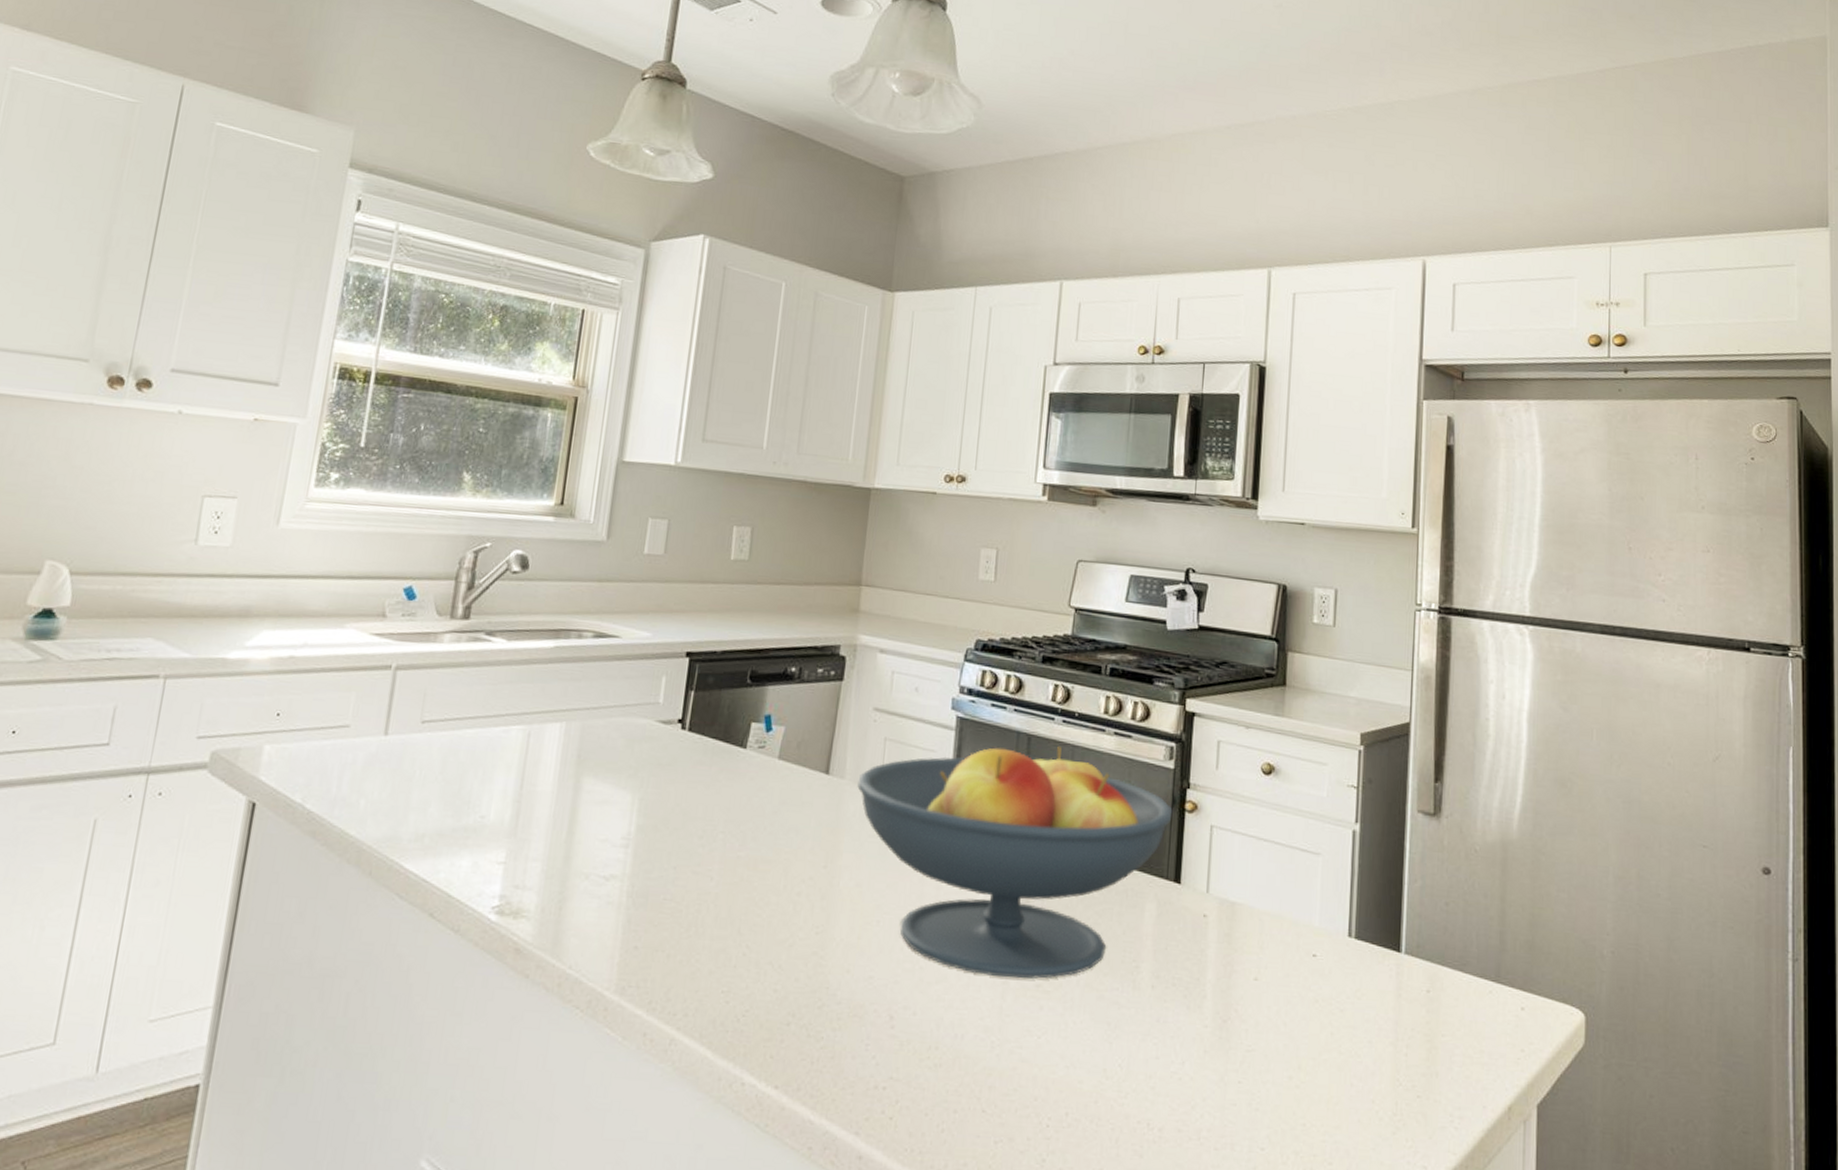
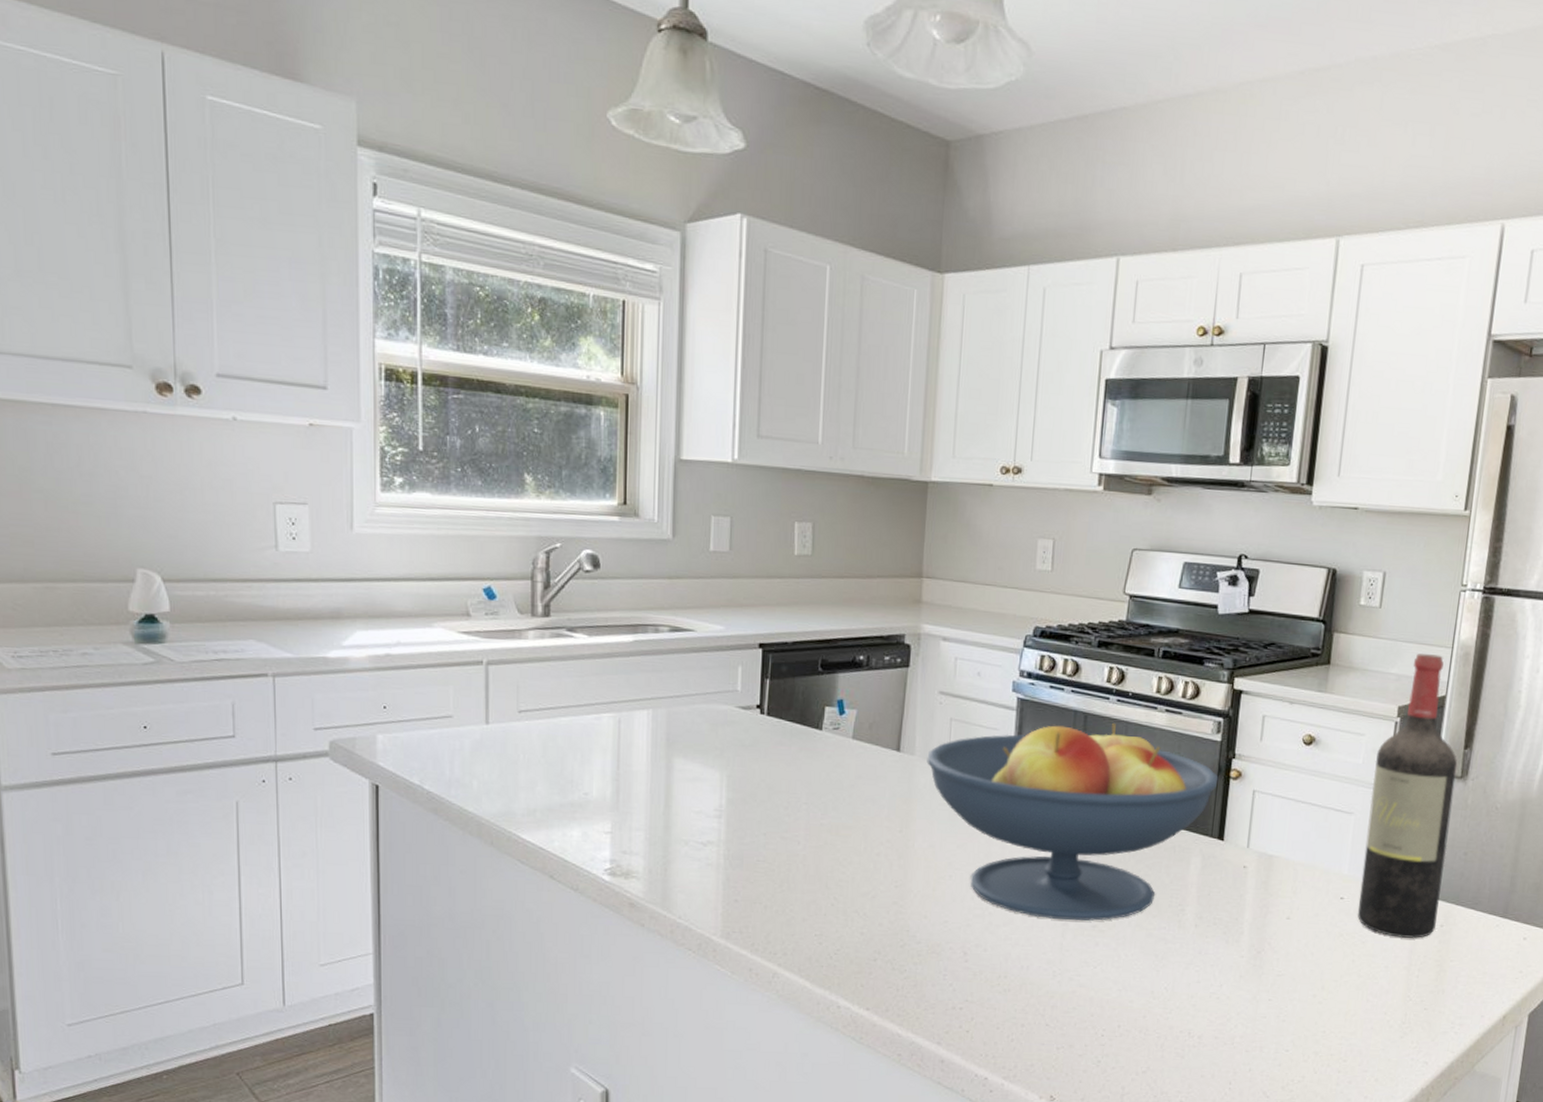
wine bottle: none [1332,676,1429,1007] -> present [1357,653,1458,939]

